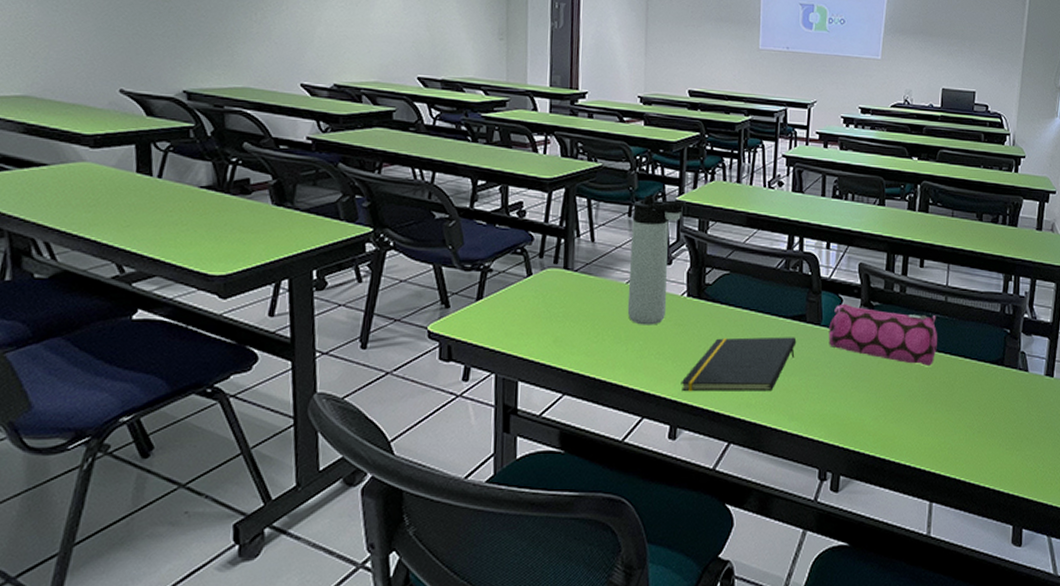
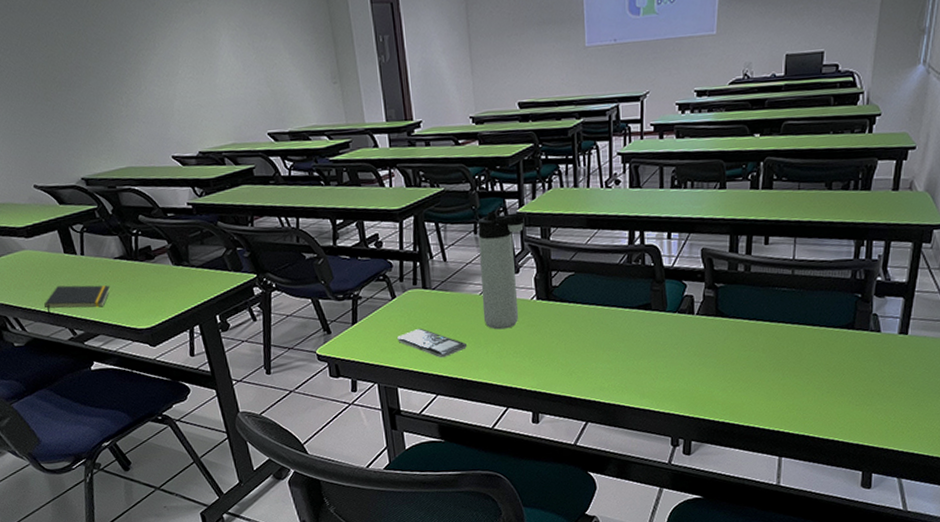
notepad: none [91,210,186,248] -> present [44,285,111,318]
calculator: none [527,313,606,351] -> present [397,328,468,358]
notepad: present [680,337,797,392] -> none [538,325,643,383]
pencil case: present [828,303,937,366] -> none [674,288,784,338]

